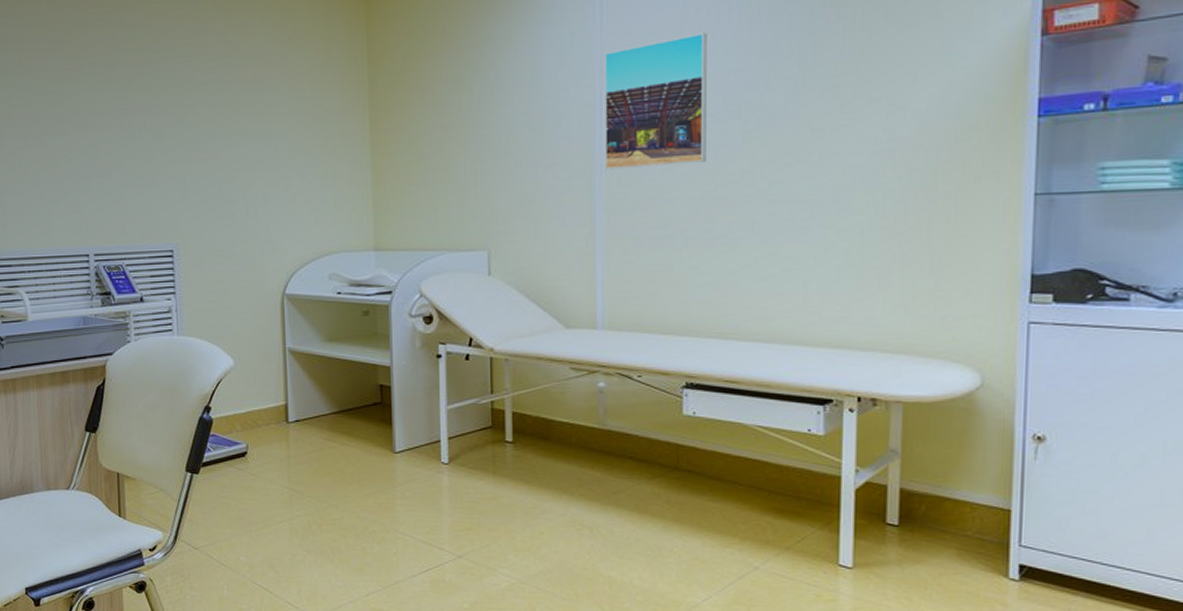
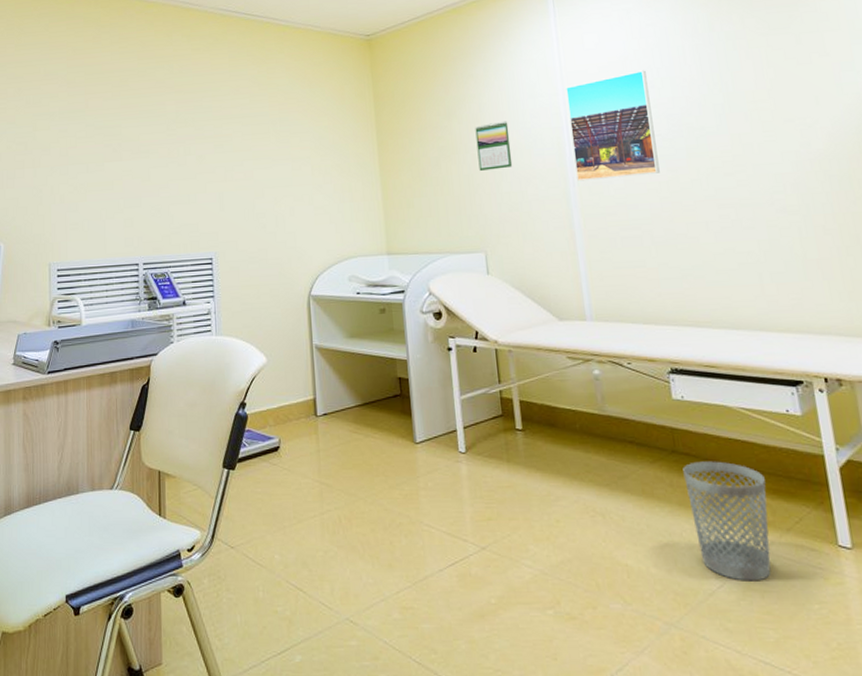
calendar: none [488,94,530,155] -> present [475,121,513,171]
wastebasket: none [683,479,771,596] -> present [683,461,772,581]

